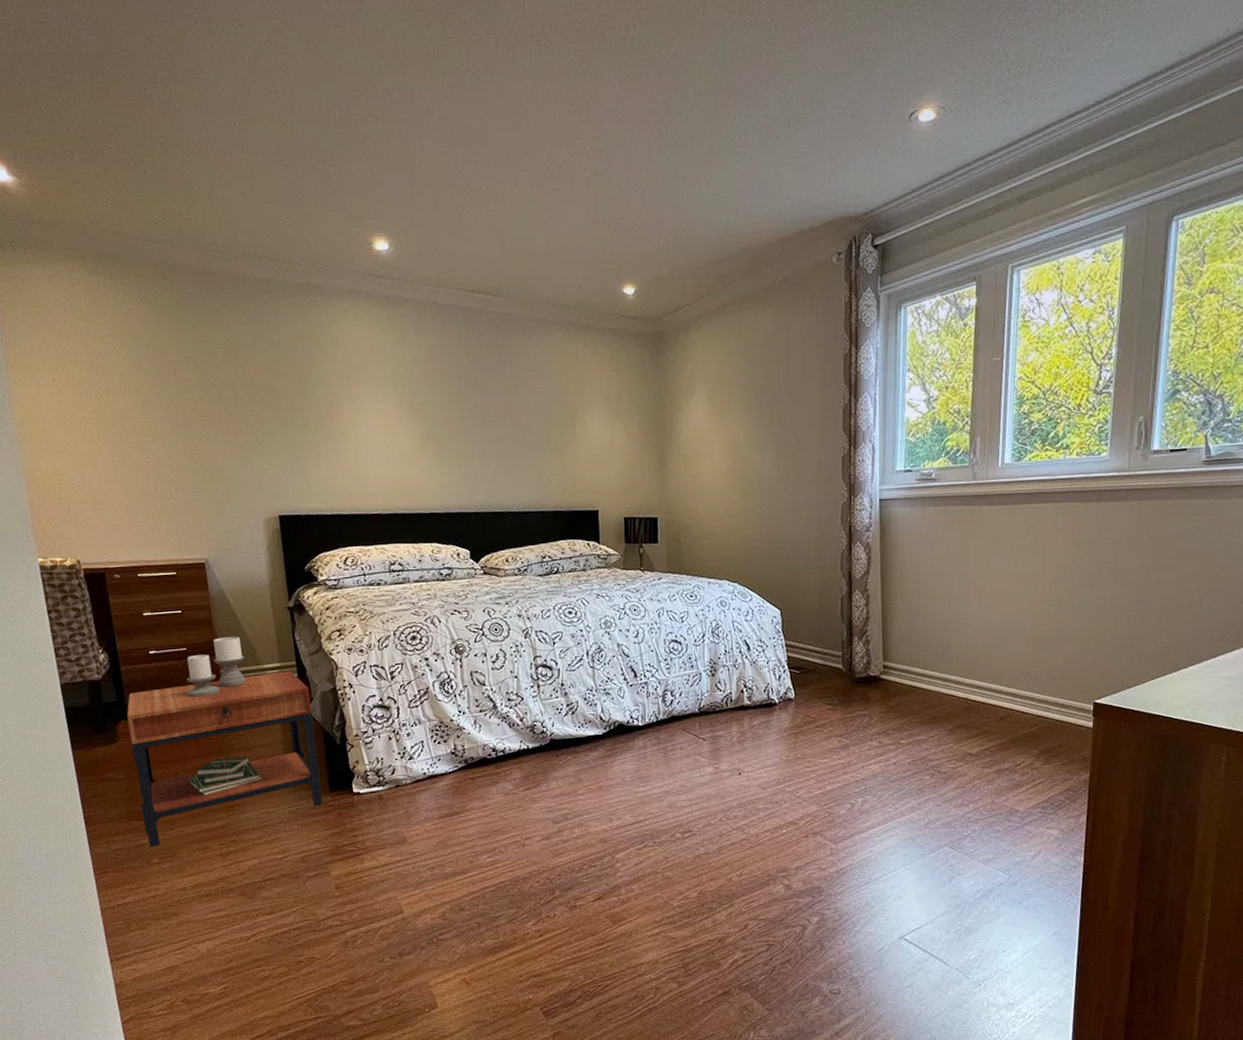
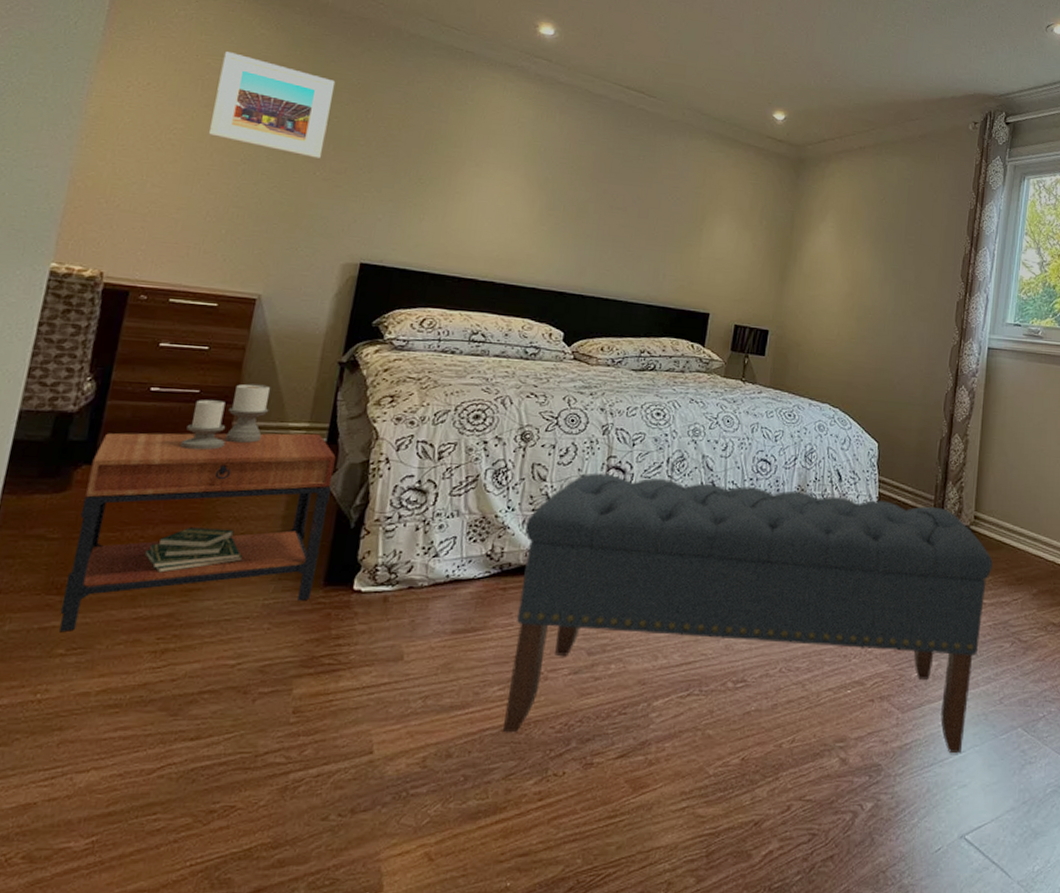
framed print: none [104,333,217,424] -> present [208,52,336,159]
bench: none [477,662,906,889] -> present [503,473,993,754]

